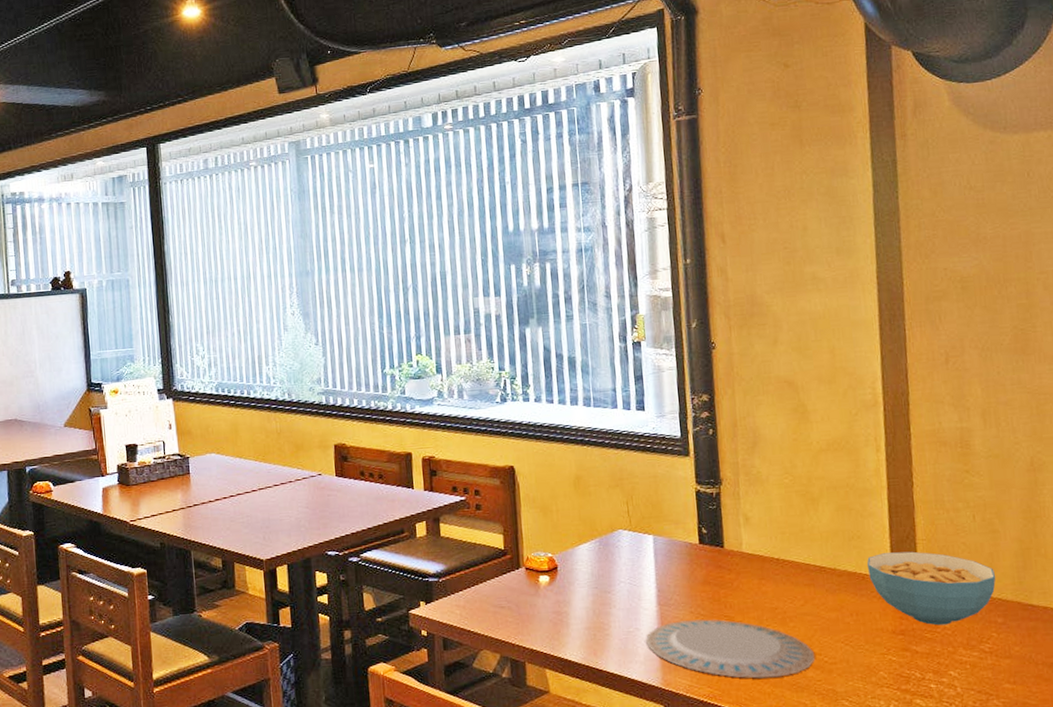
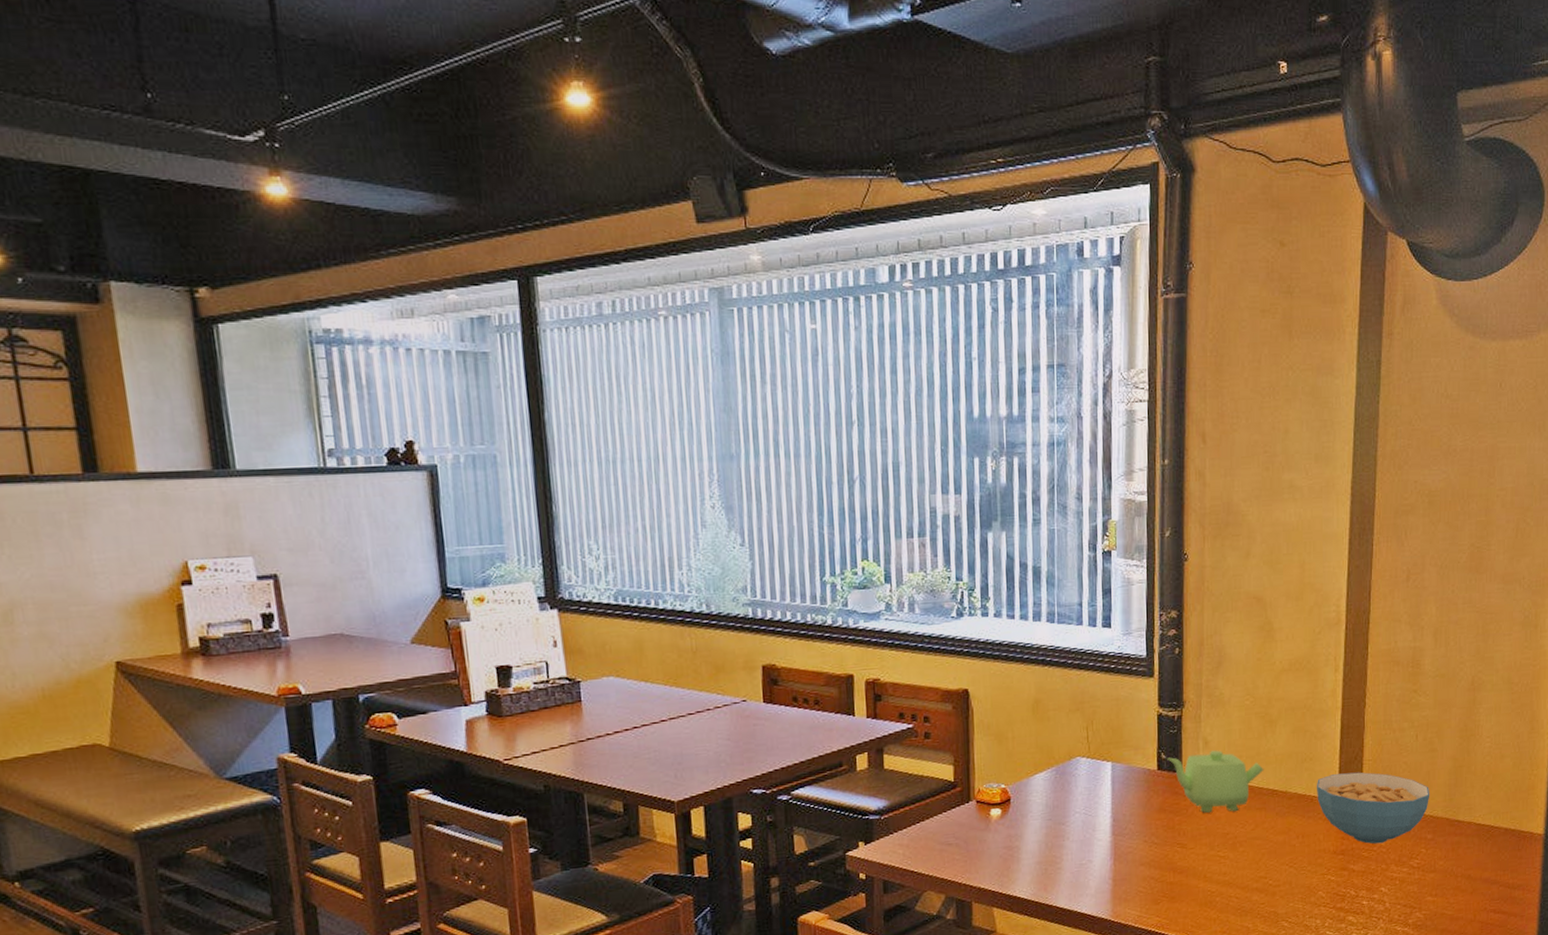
plate: present [646,619,815,679] -> none [1098,847,1261,906]
teapot: none [707,526,810,587] -> present [1166,750,1264,813]

